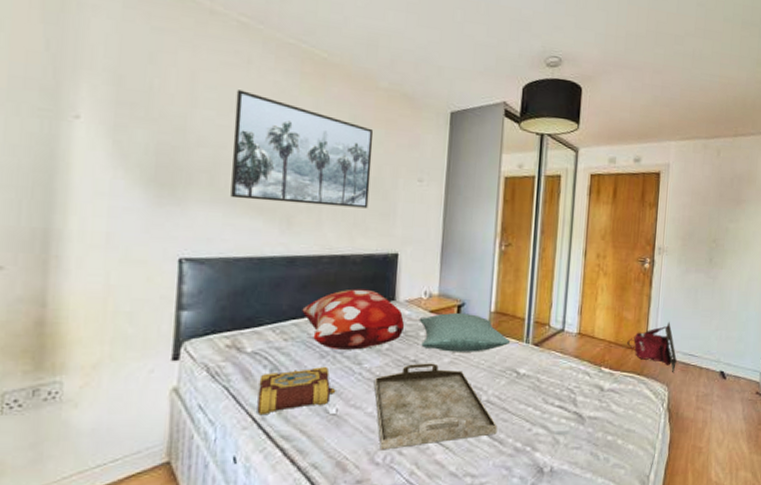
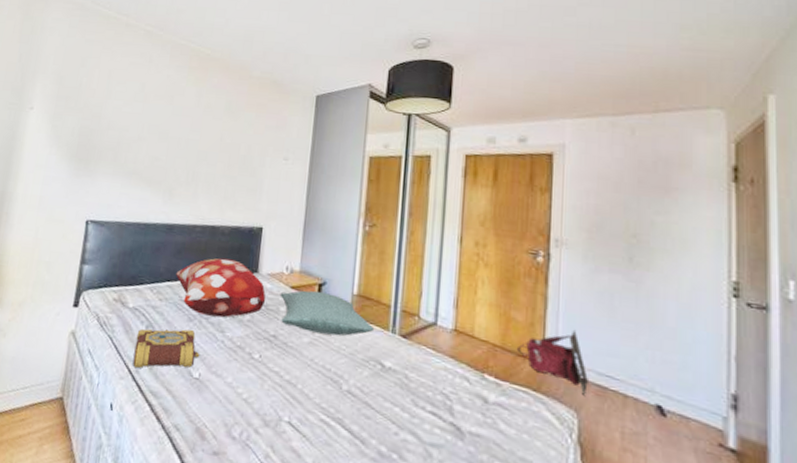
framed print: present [231,90,374,209] -> none [128,83,246,184]
serving tray: present [374,363,498,450] -> none [235,339,359,431]

